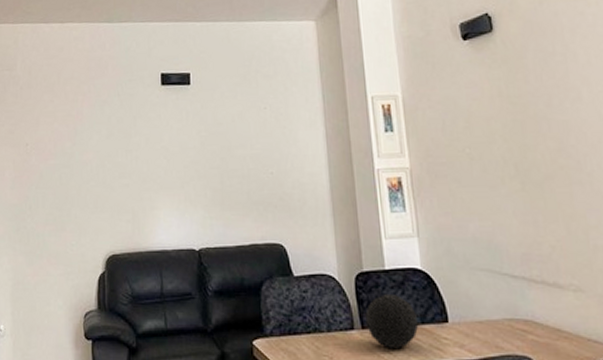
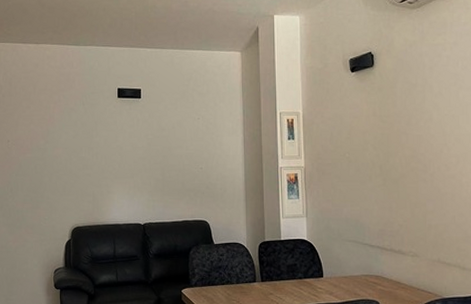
decorative orb: present [365,293,418,350] -> none [265,257,301,296]

